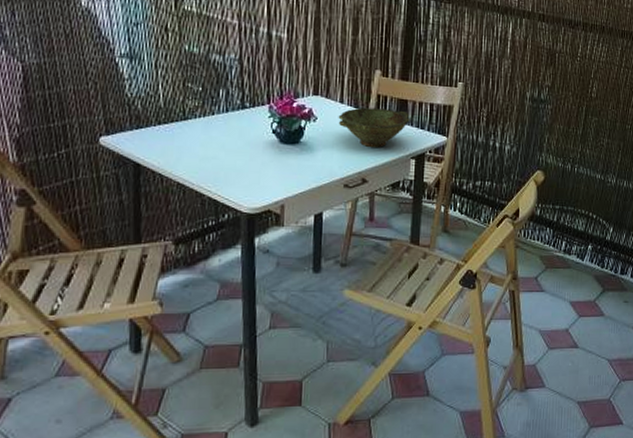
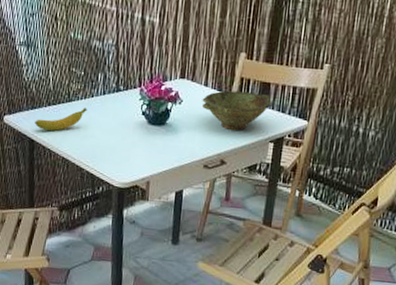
banana: none [141,126,207,153] -> present [35,108,87,131]

